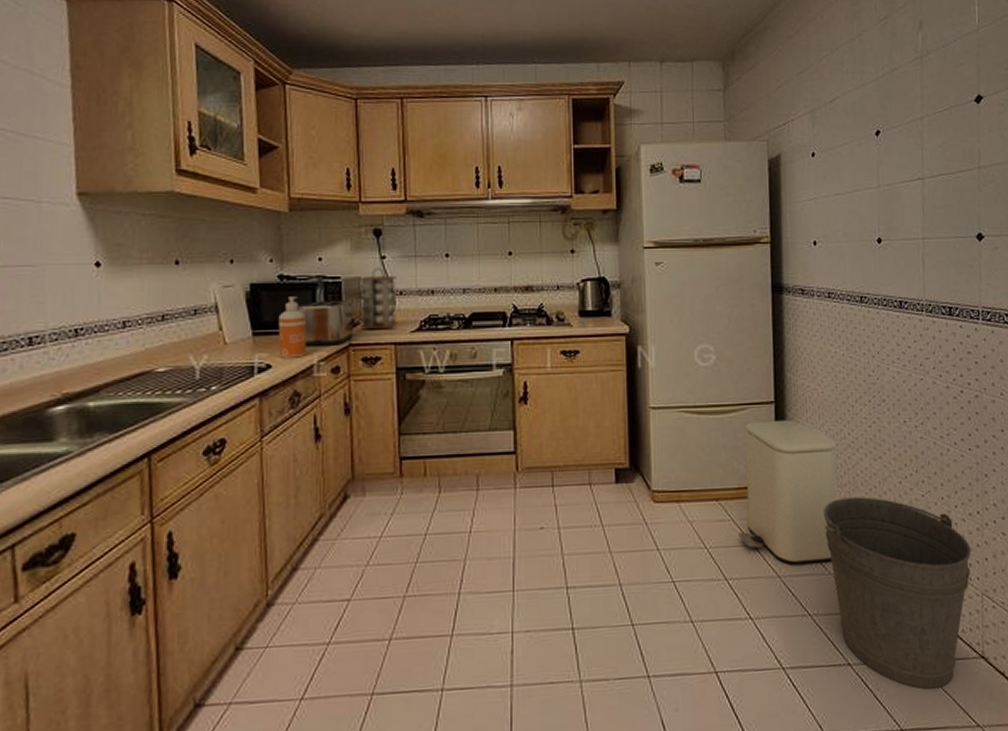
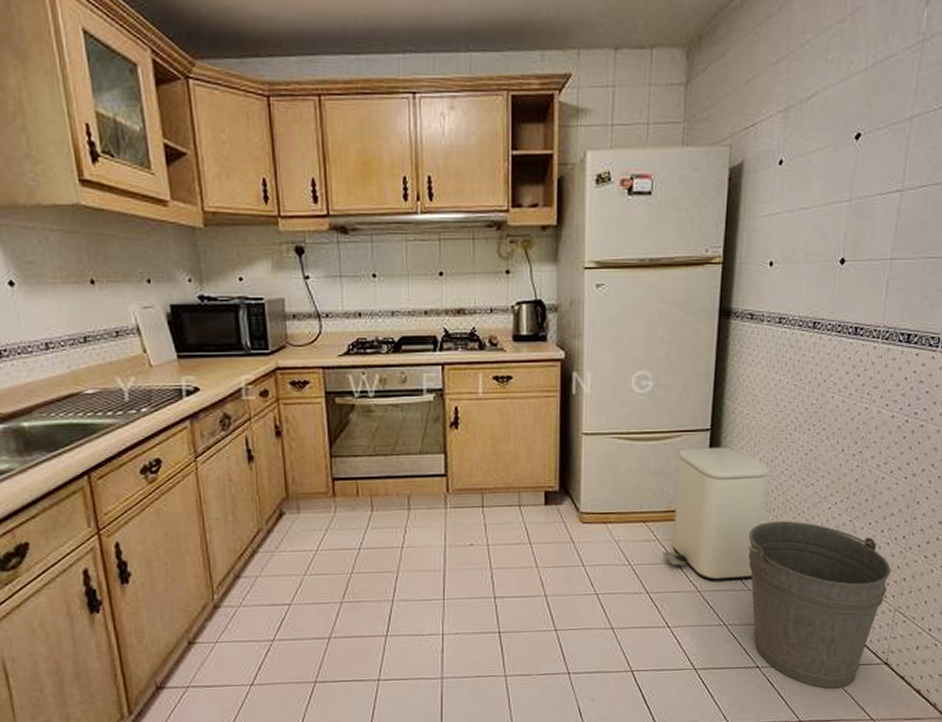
soap dispenser: present [278,297,307,358] -> none [202,319,234,381]
toaster: present [297,299,356,346] -> none [221,322,282,369]
spice rack: present [358,268,398,330] -> none [282,289,325,354]

